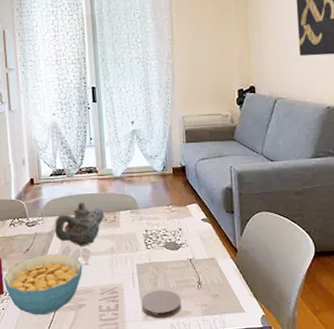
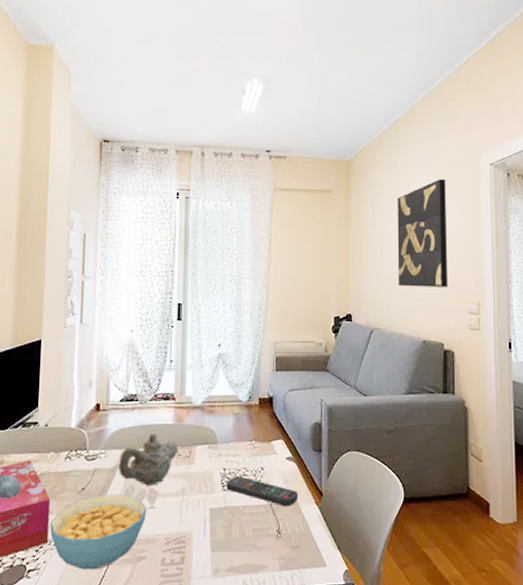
coaster: present [141,290,182,319] -> none [211,540,257,575]
remote control: none [149,236,214,262] -> present [226,476,298,507]

